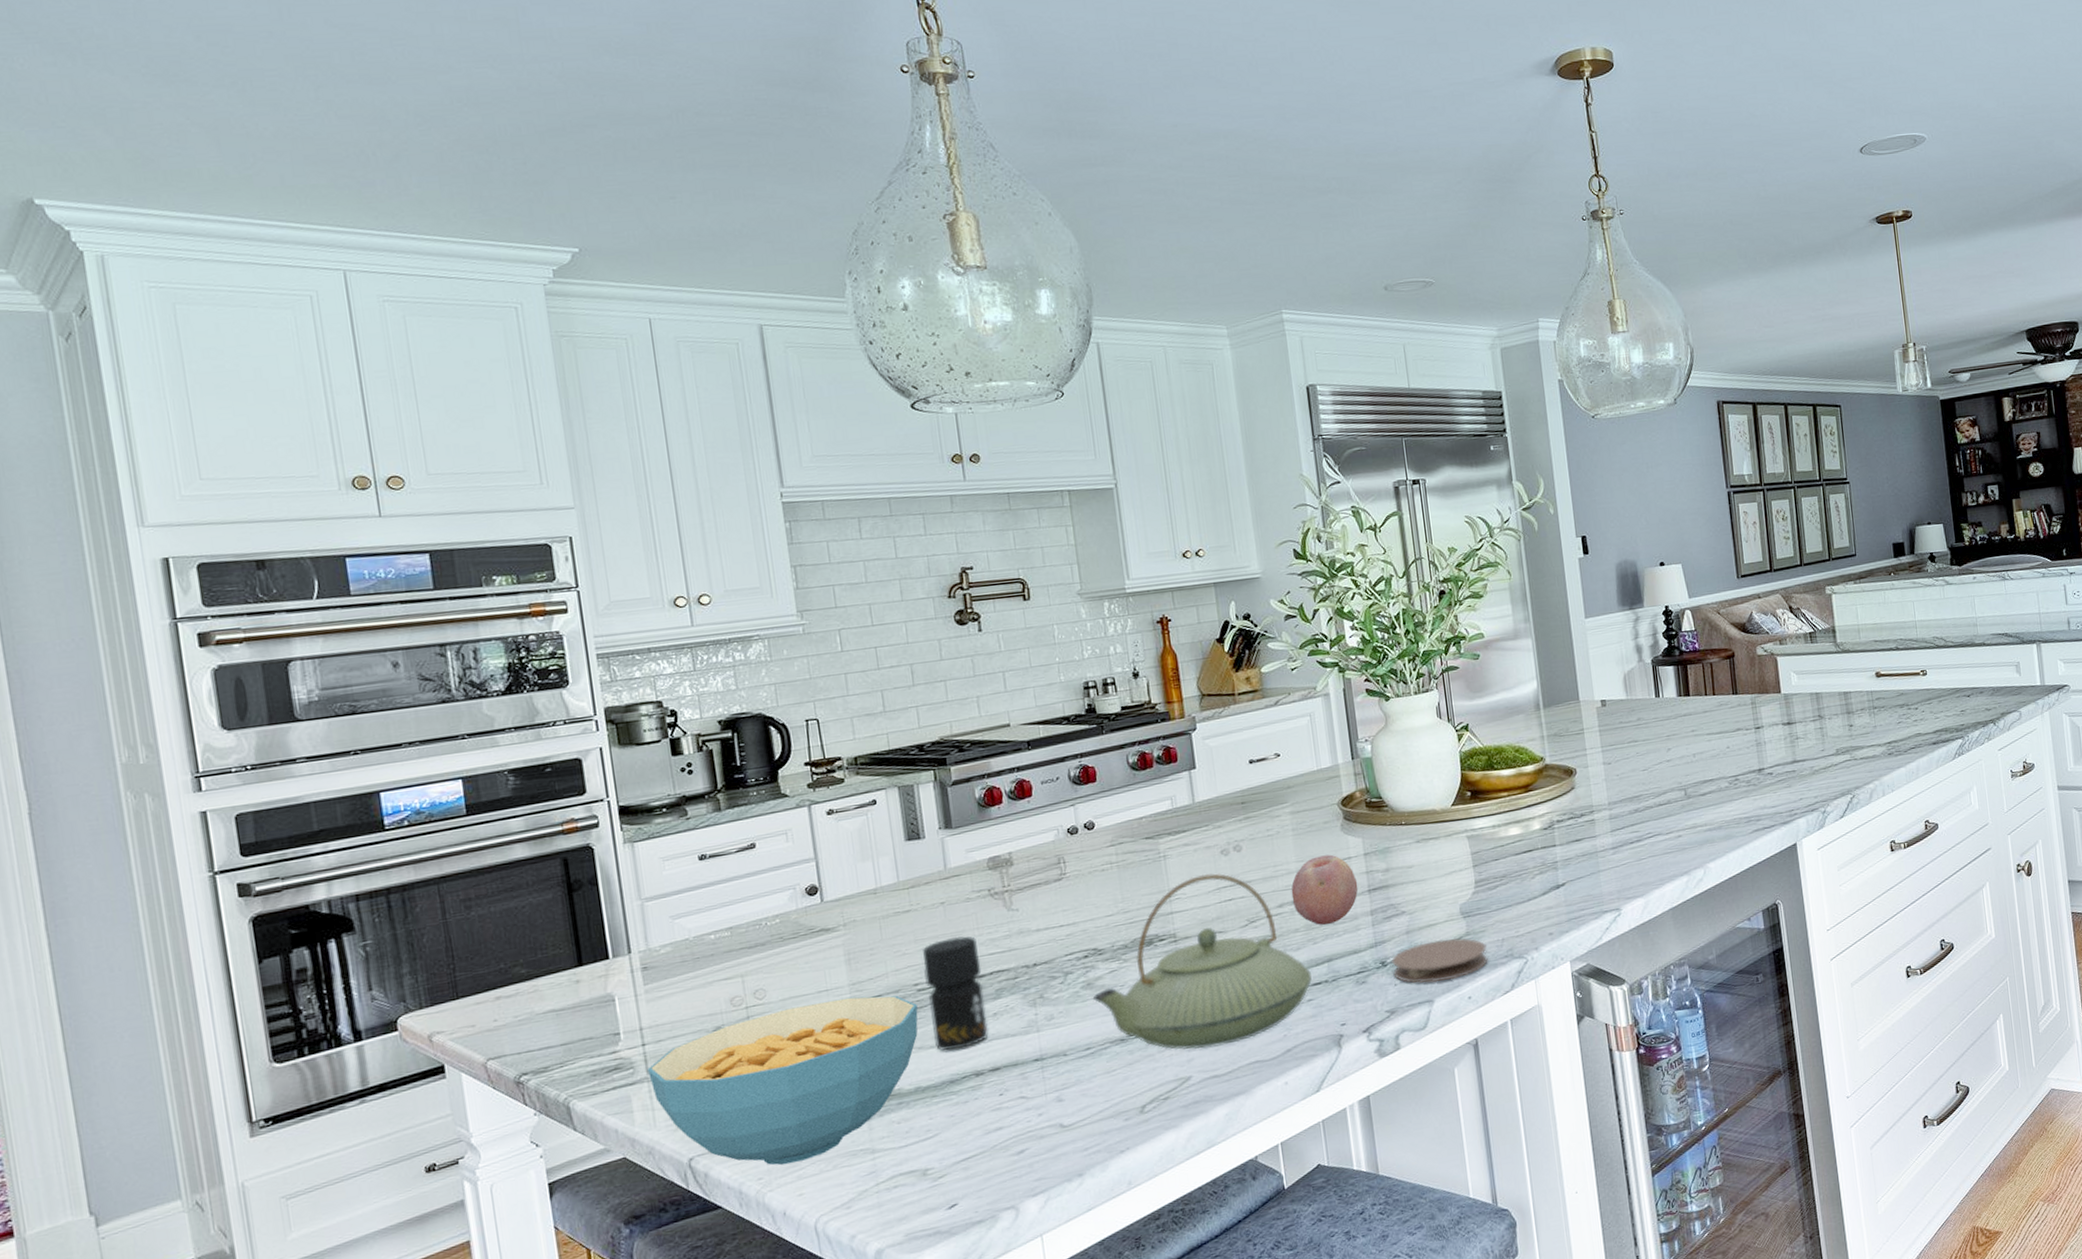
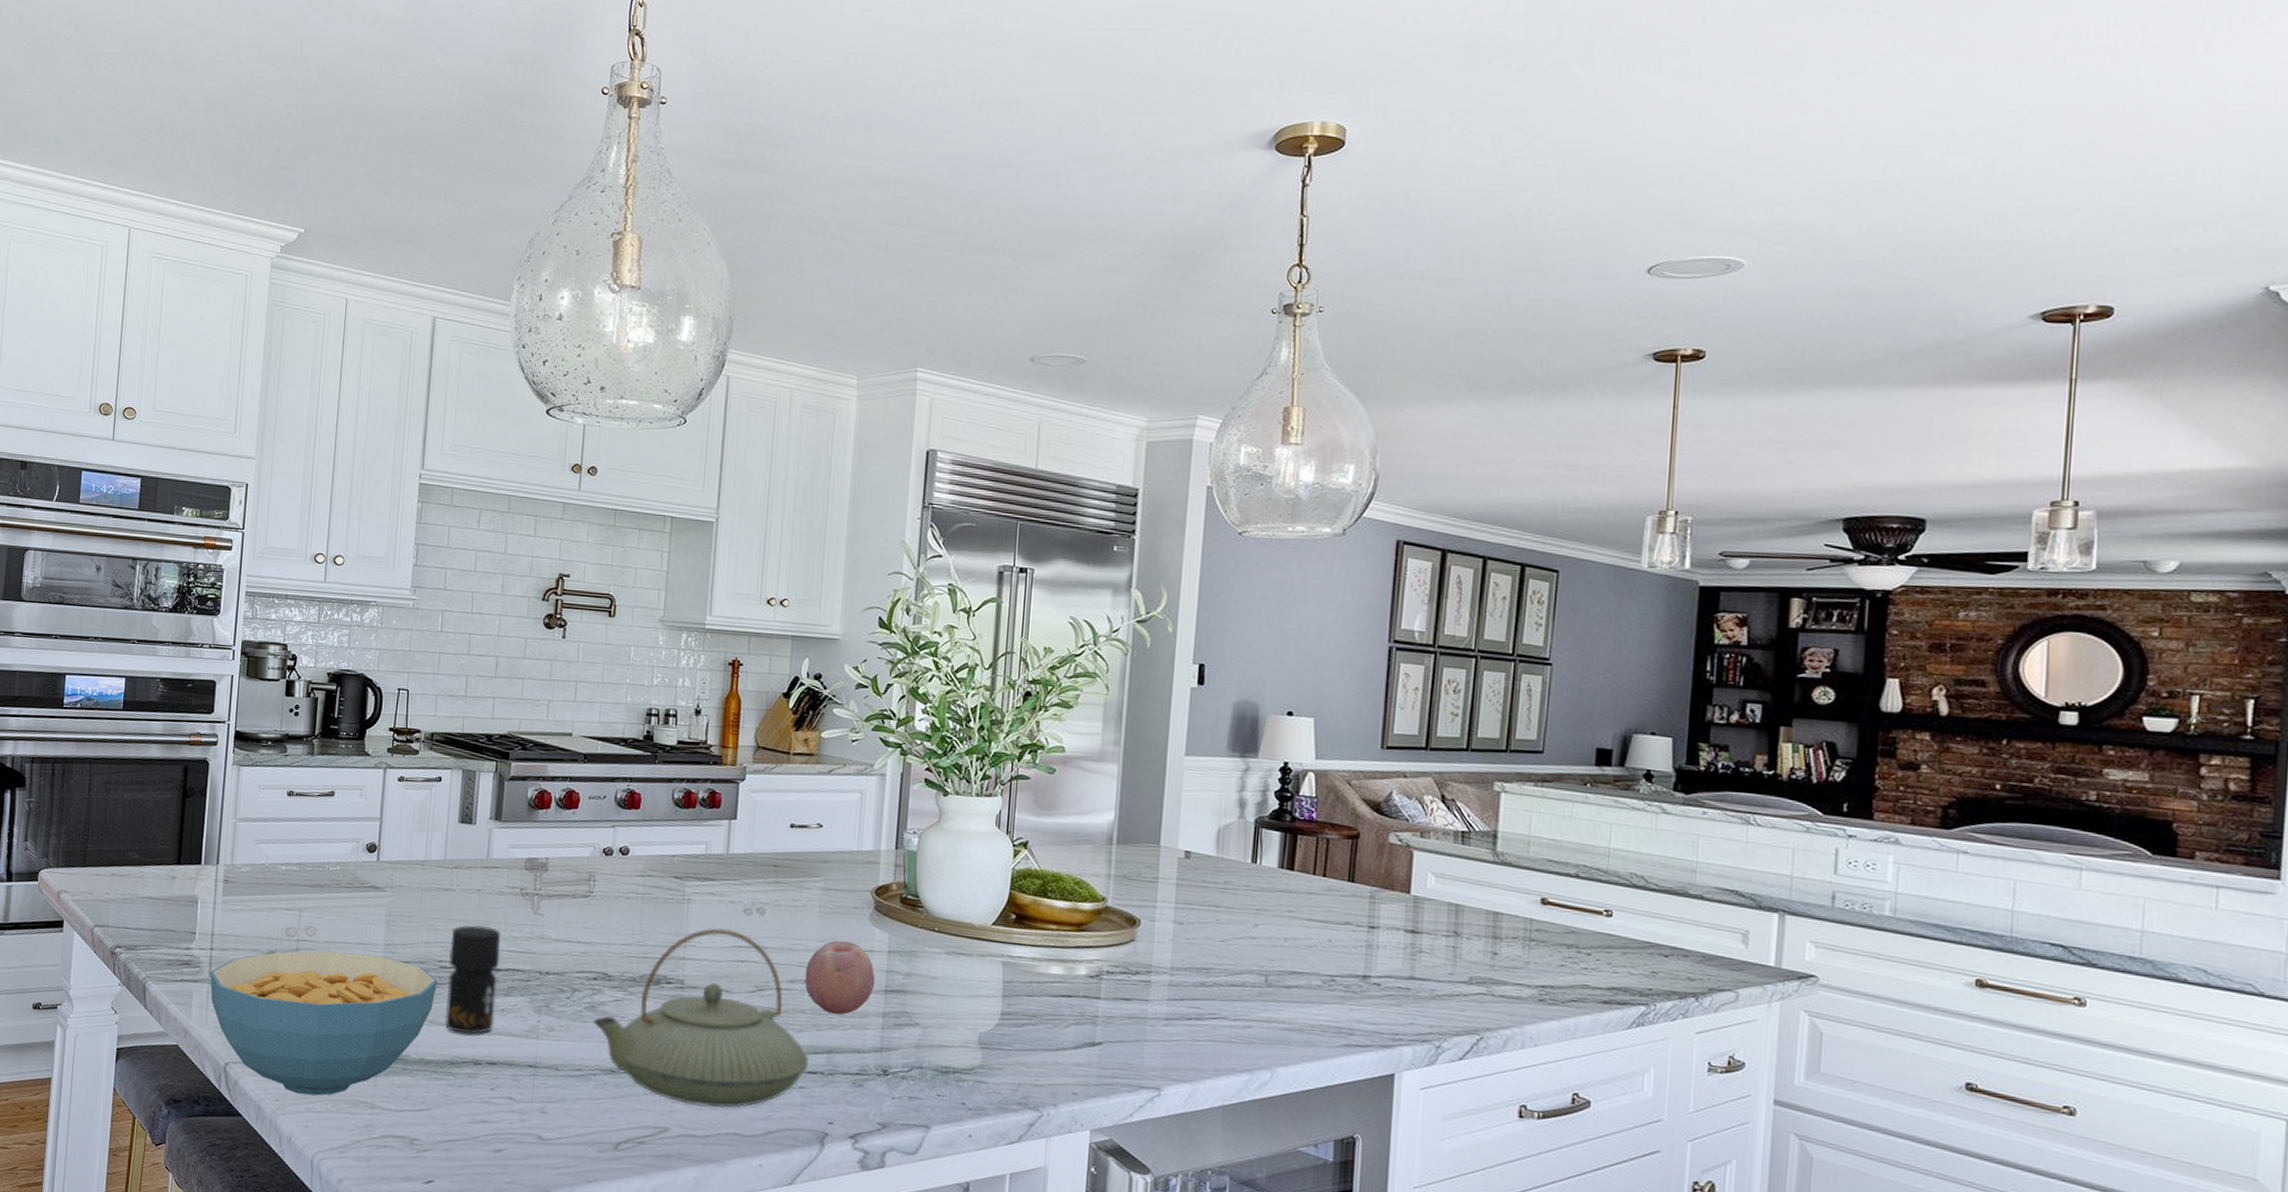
coaster: present [1391,938,1488,983] -> none [893,1062,1000,1111]

